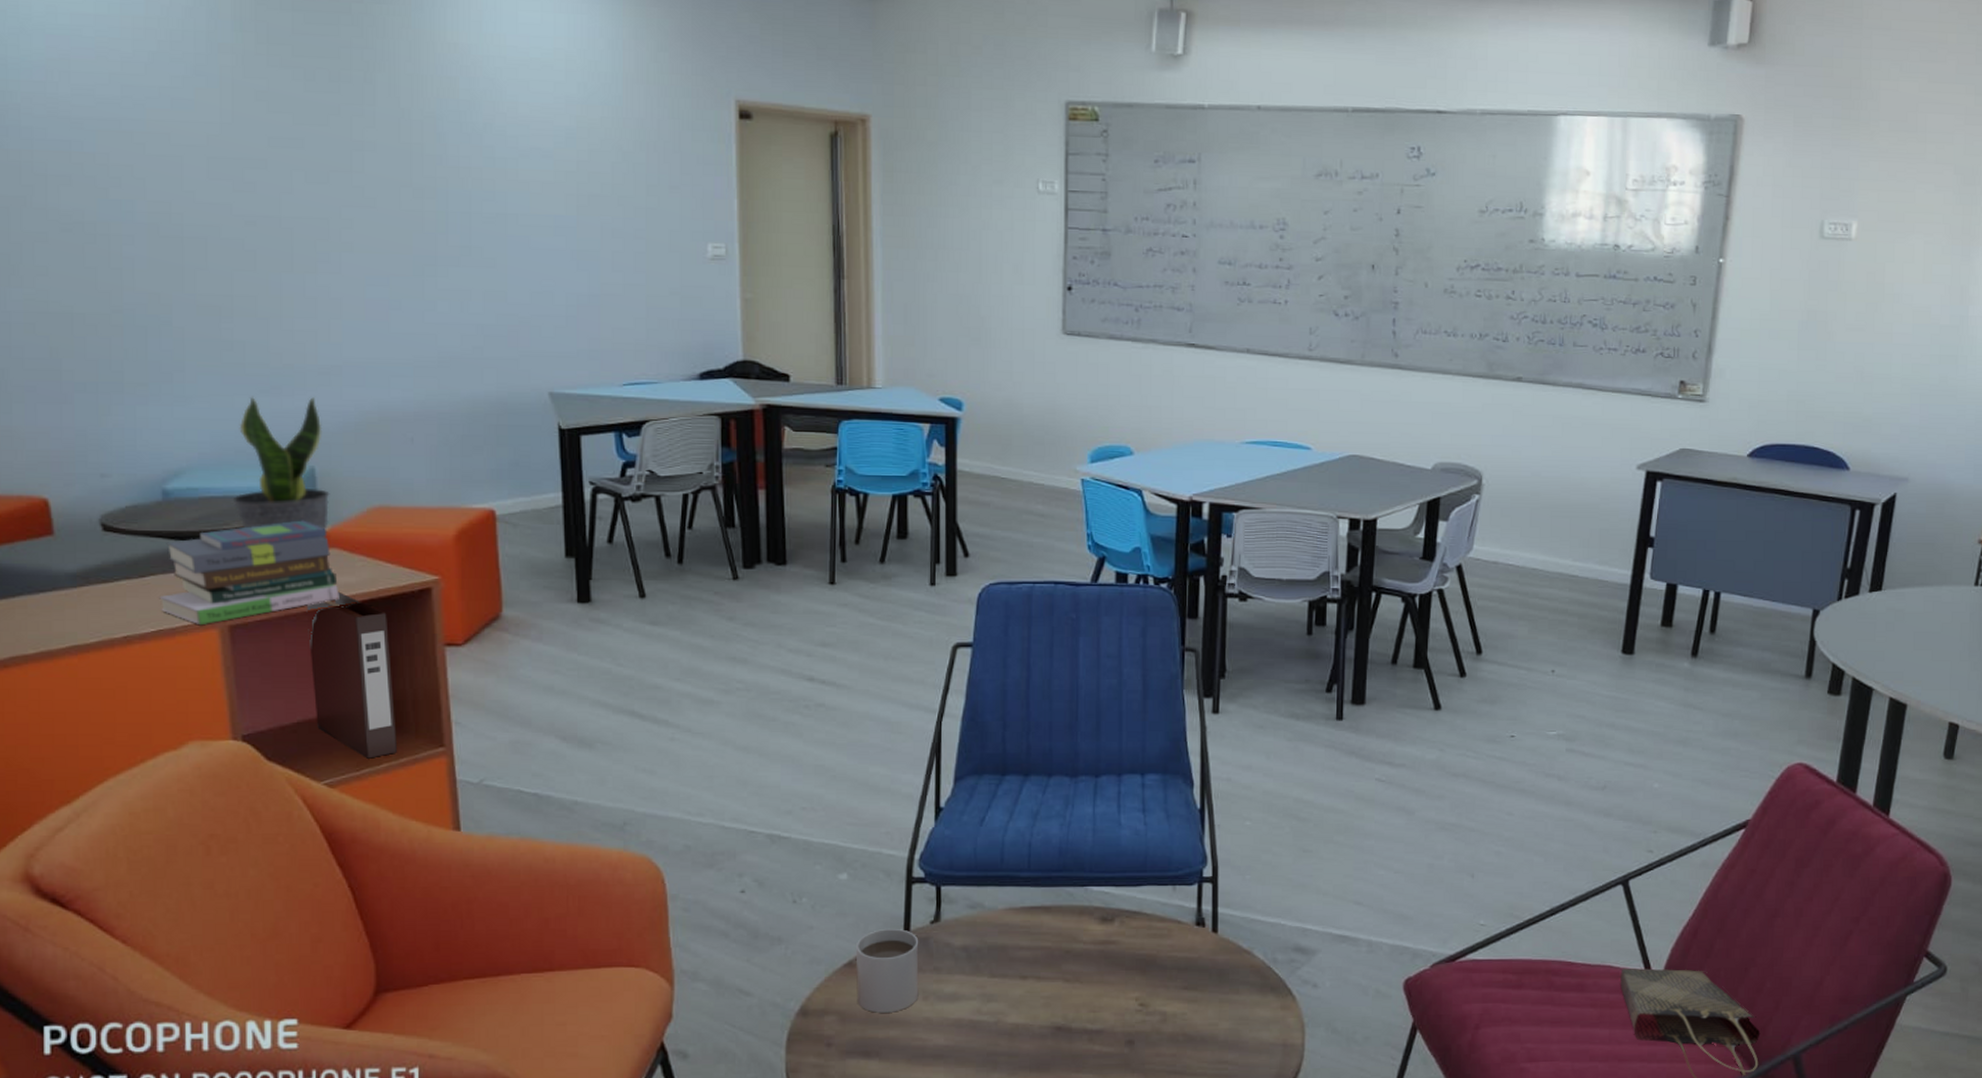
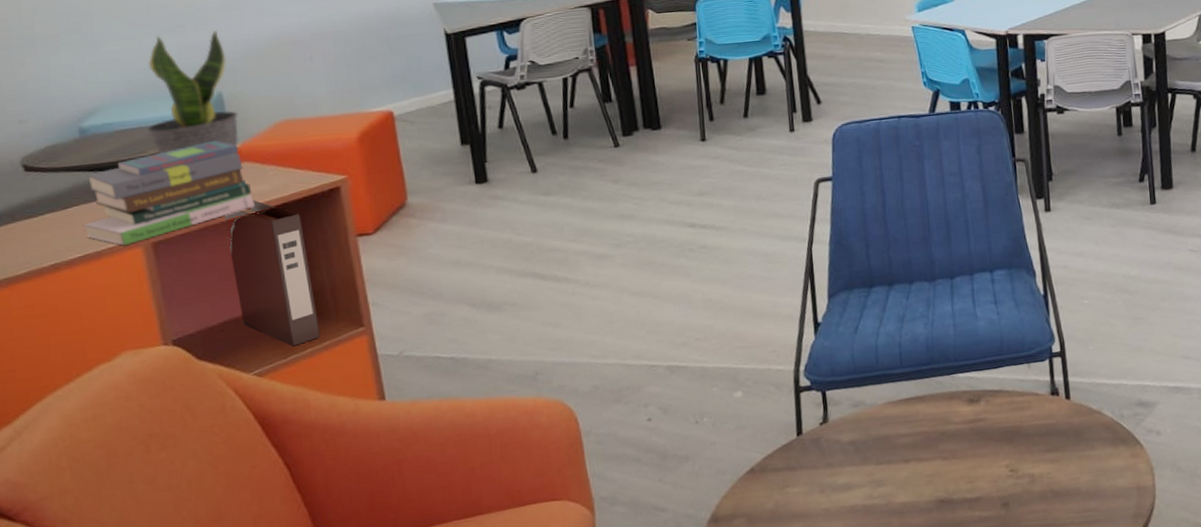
mug: present [855,928,919,1013] -> none [755,433,816,511]

